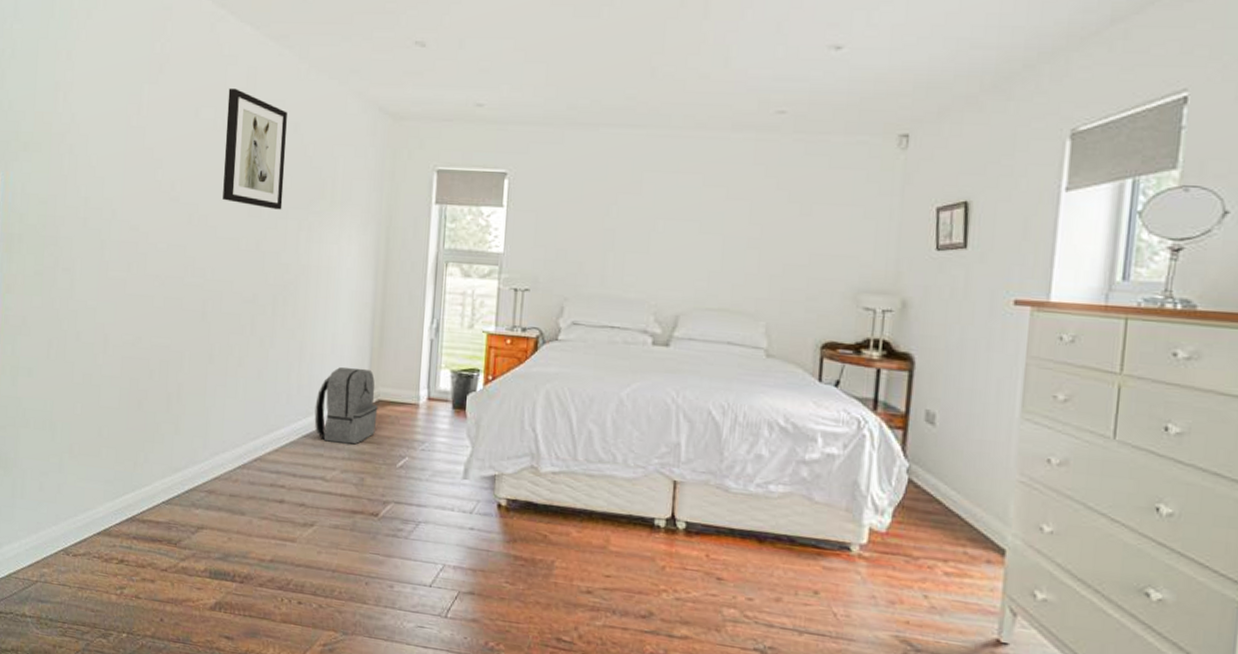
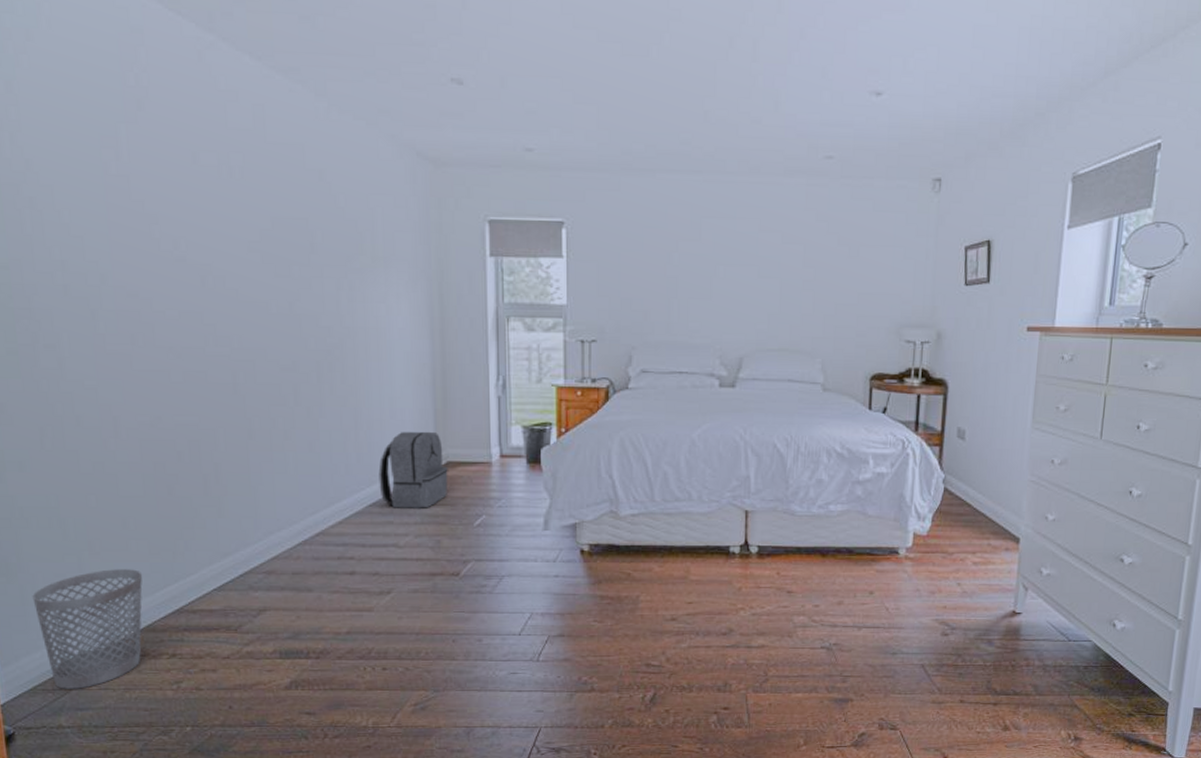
wastebasket: none [20,472,107,582] -> present [32,569,143,689]
wall art: present [223,88,287,210] -> none [231,129,315,268]

